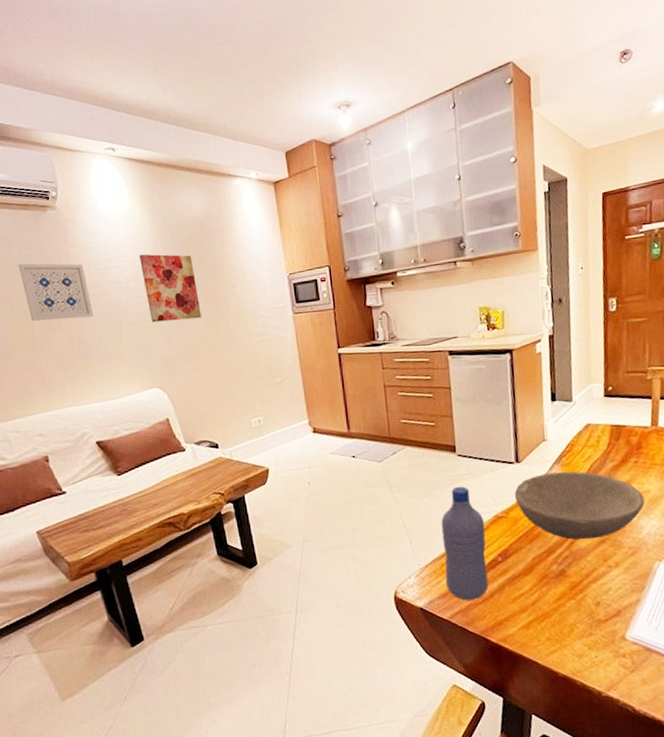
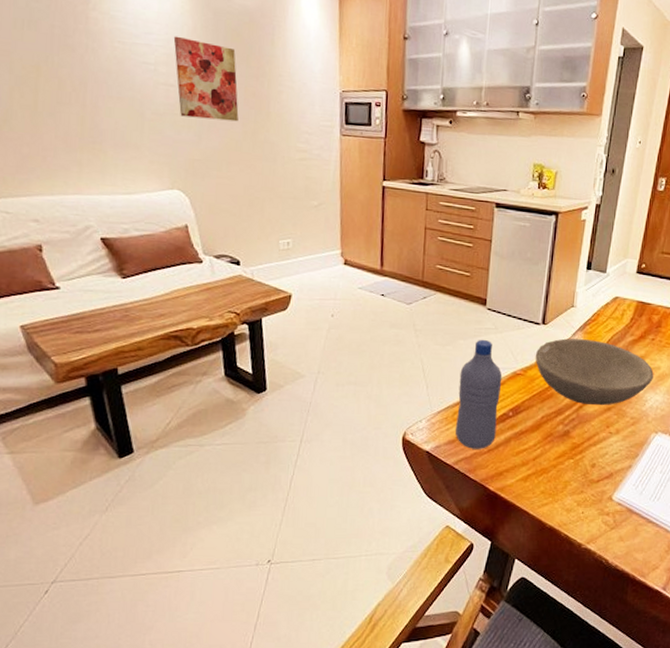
wall art: present [18,263,94,321] -> none [24,18,113,97]

